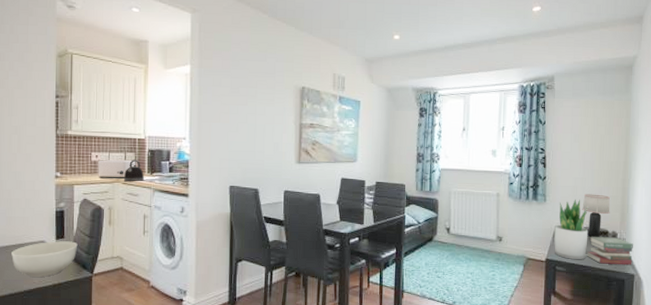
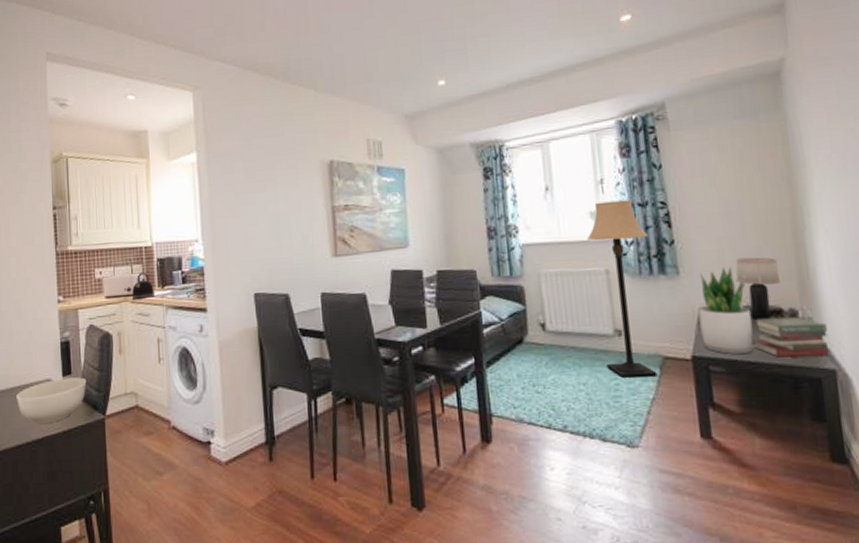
lamp: none [487,144,529,271] -> present [587,200,657,378]

